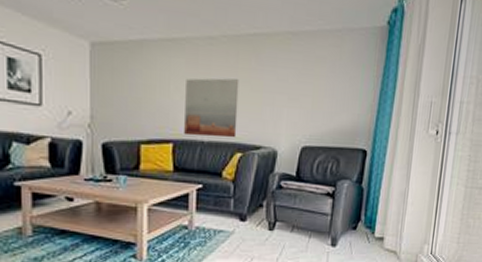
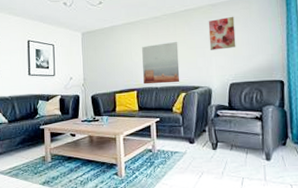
wall art: none [281,54,320,100] -> present [208,16,236,50]

